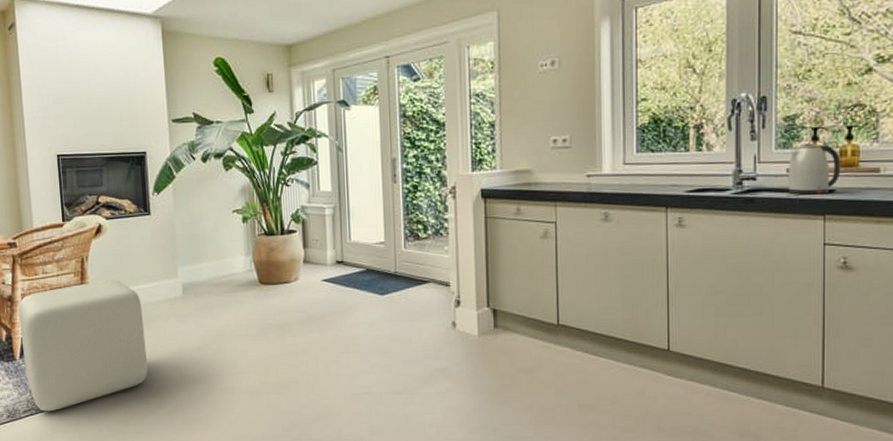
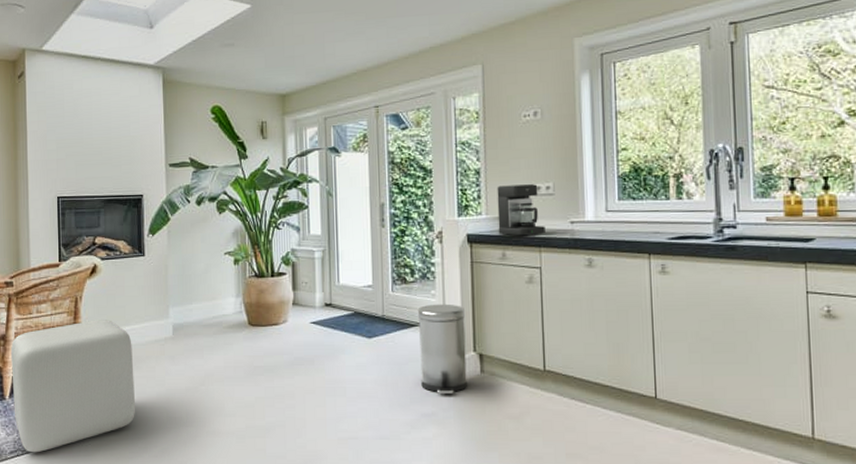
pedal bin: none [430,259,480,349] -> present [417,303,467,393]
coffee maker: none [512,137,561,191] -> present [497,184,545,236]
kettle: present [788,144,841,195] -> none [767,193,820,243]

